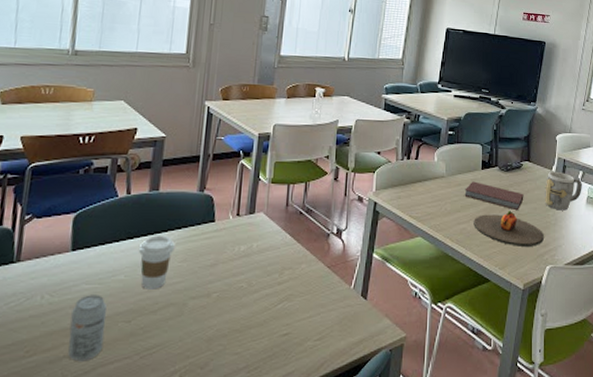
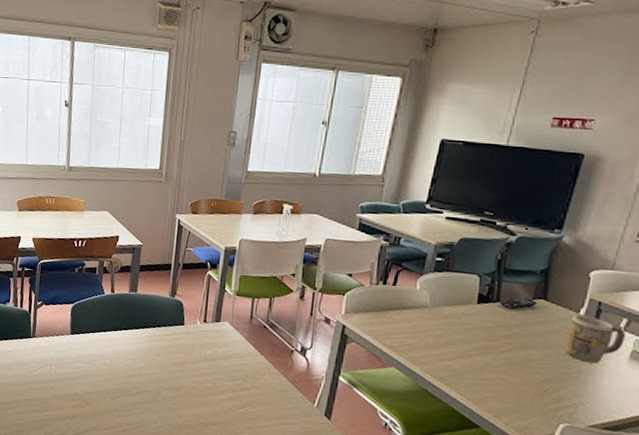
beverage can: present [68,294,107,362] -> none [70,371,97,424]
coffee cup: present [139,235,175,289] -> none [121,330,150,376]
book: present [464,181,524,211] -> none [452,315,534,355]
plate: present [474,211,544,246] -> none [462,353,559,399]

